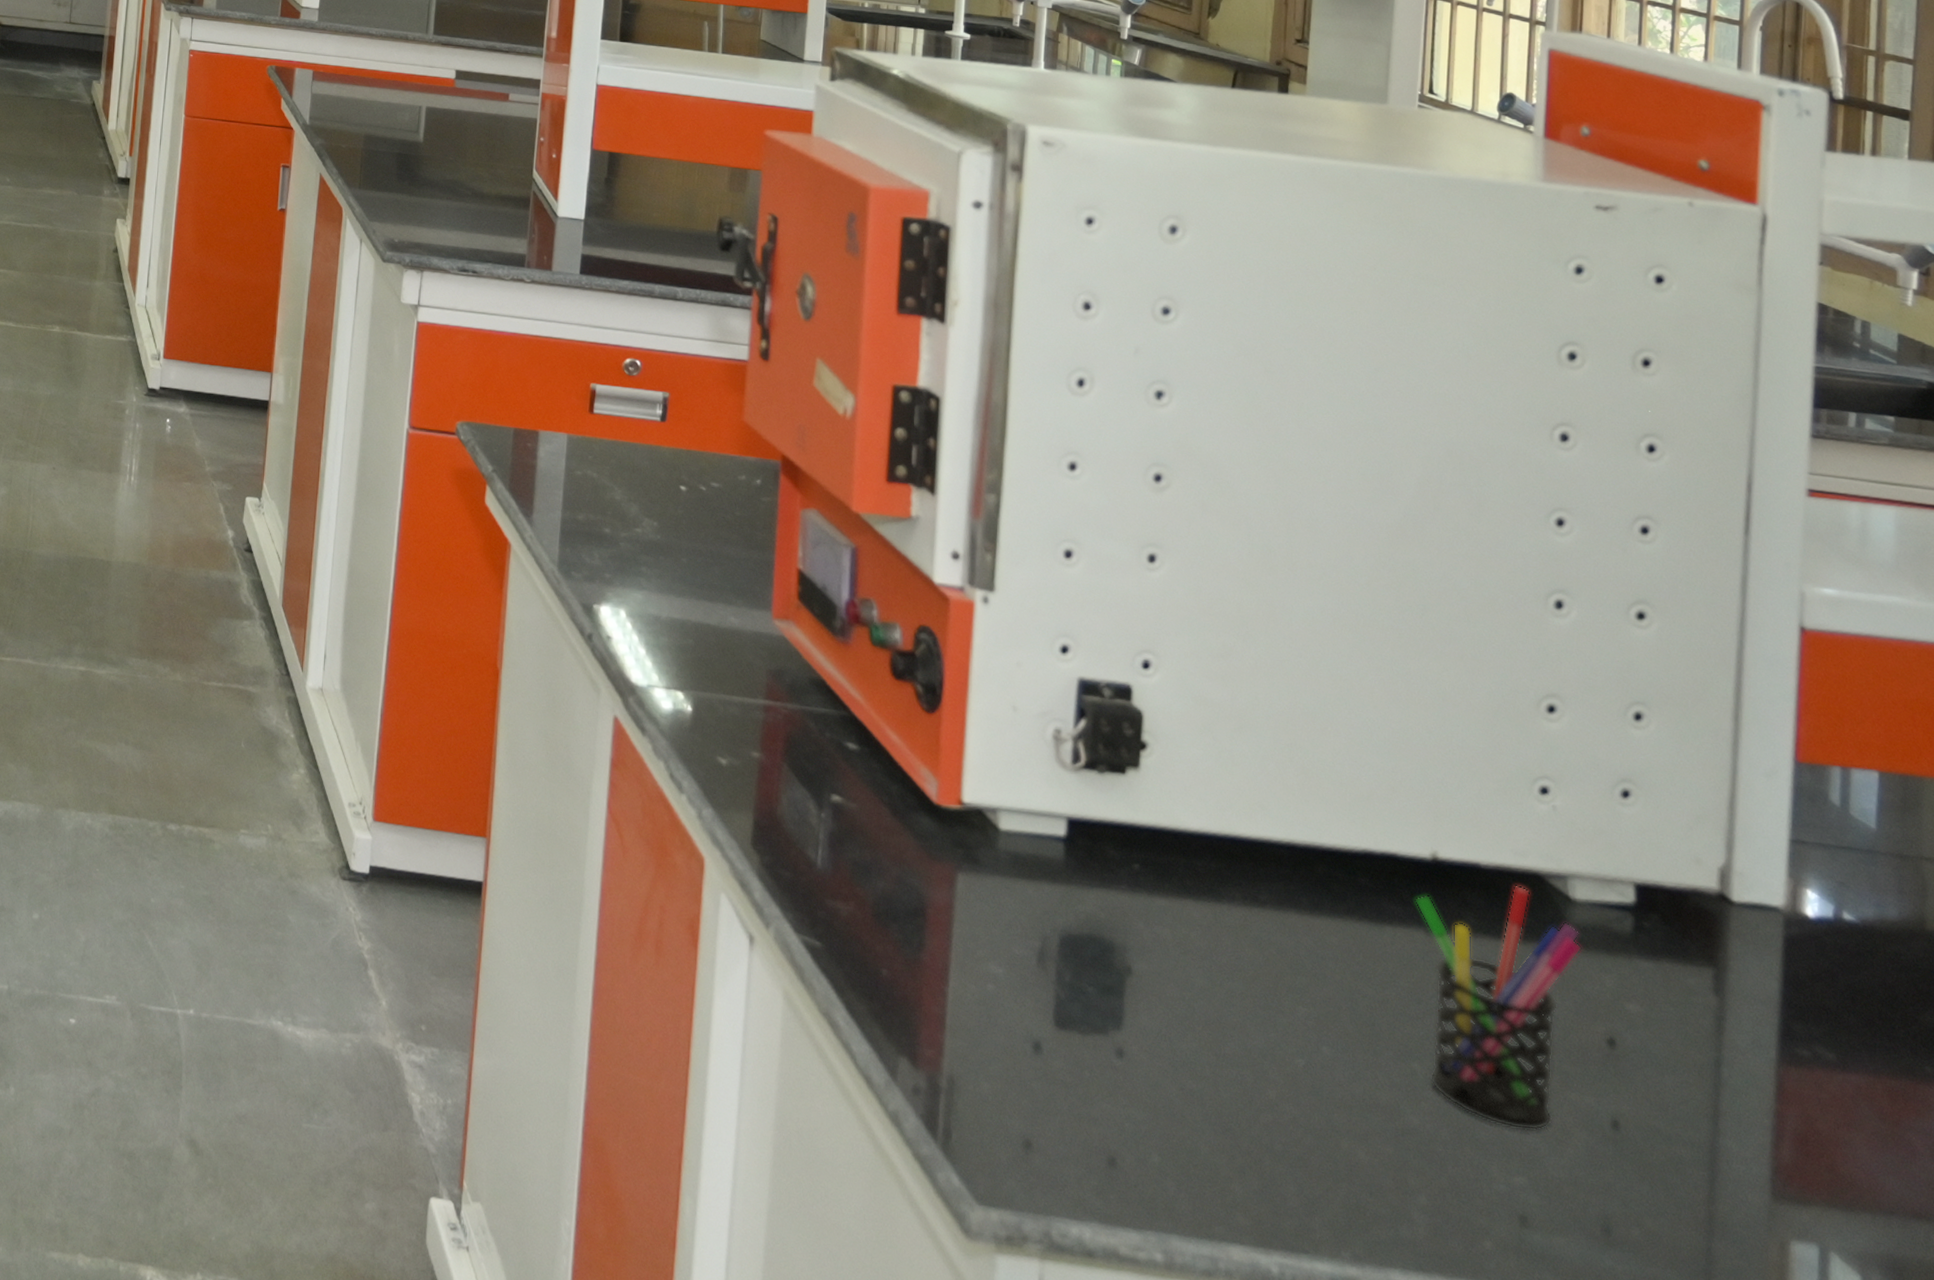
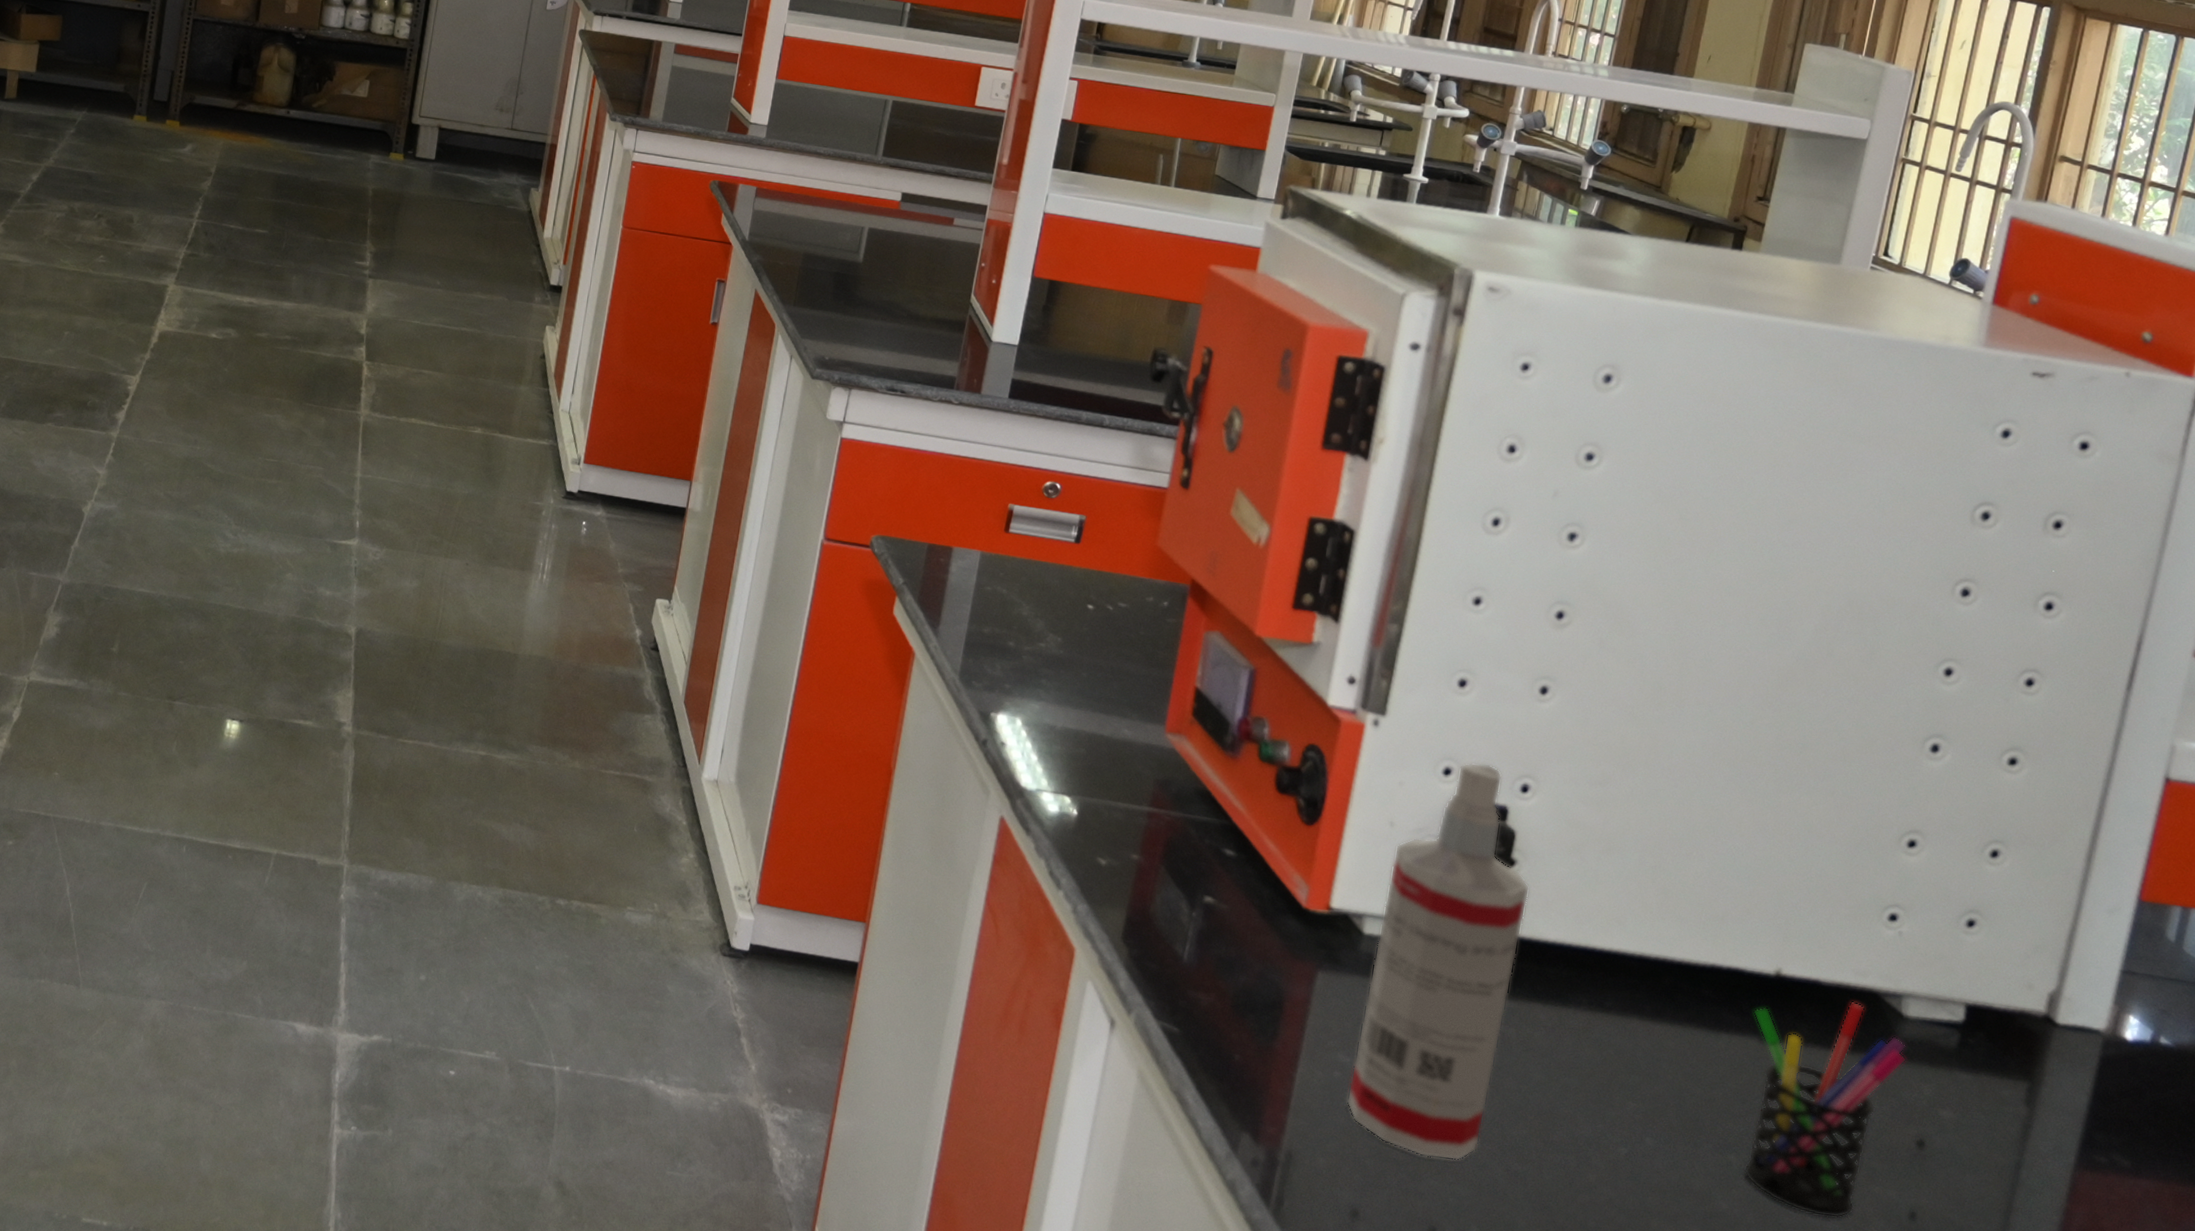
spray bottle: none [1004,638,1165,1081] -> present [1346,762,1530,1161]

